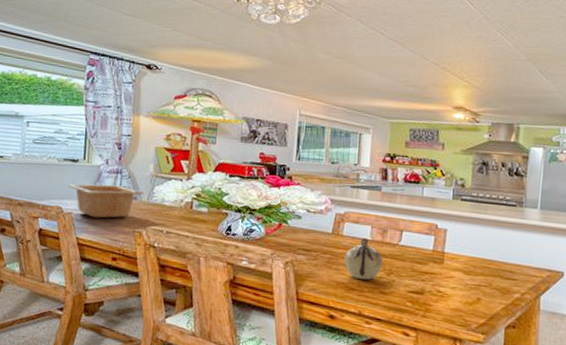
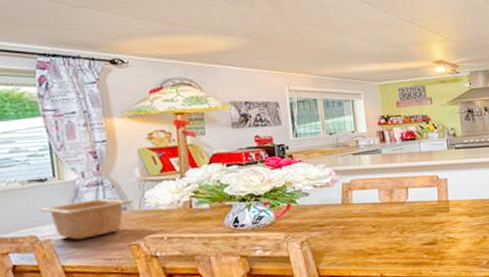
teapot: present [344,238,384,280] -> none [358,201,396,243]

